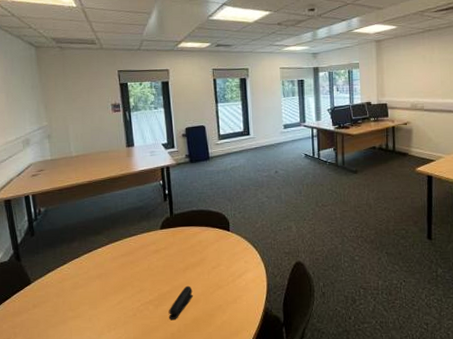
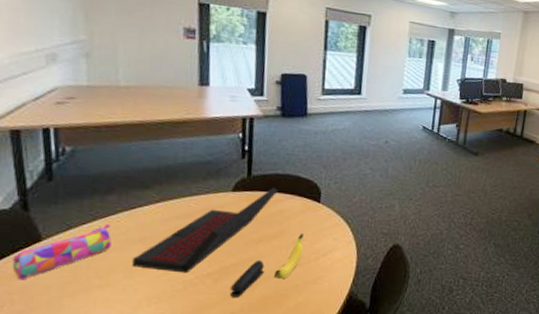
pencil case: none [13,266,78,317] -> present [12,224,112,280]
laptop: none [93,222,195,302] -> present [131,187,278,273]
banana: none [200,260,222,302] -> present [273,234,304,280]

